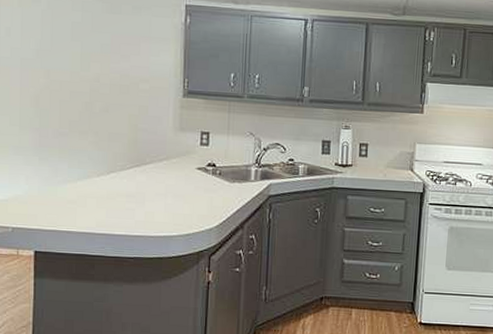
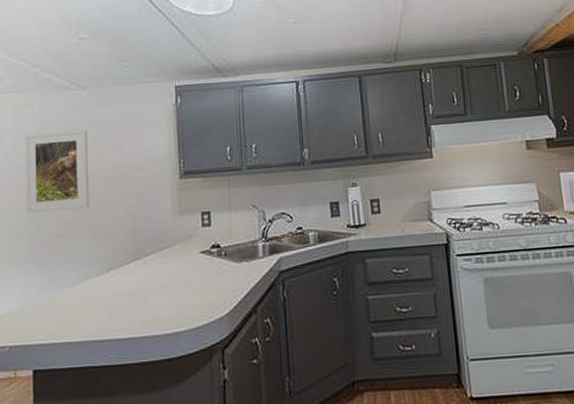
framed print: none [31,31,95,112] -> present [25,130,90,213]

